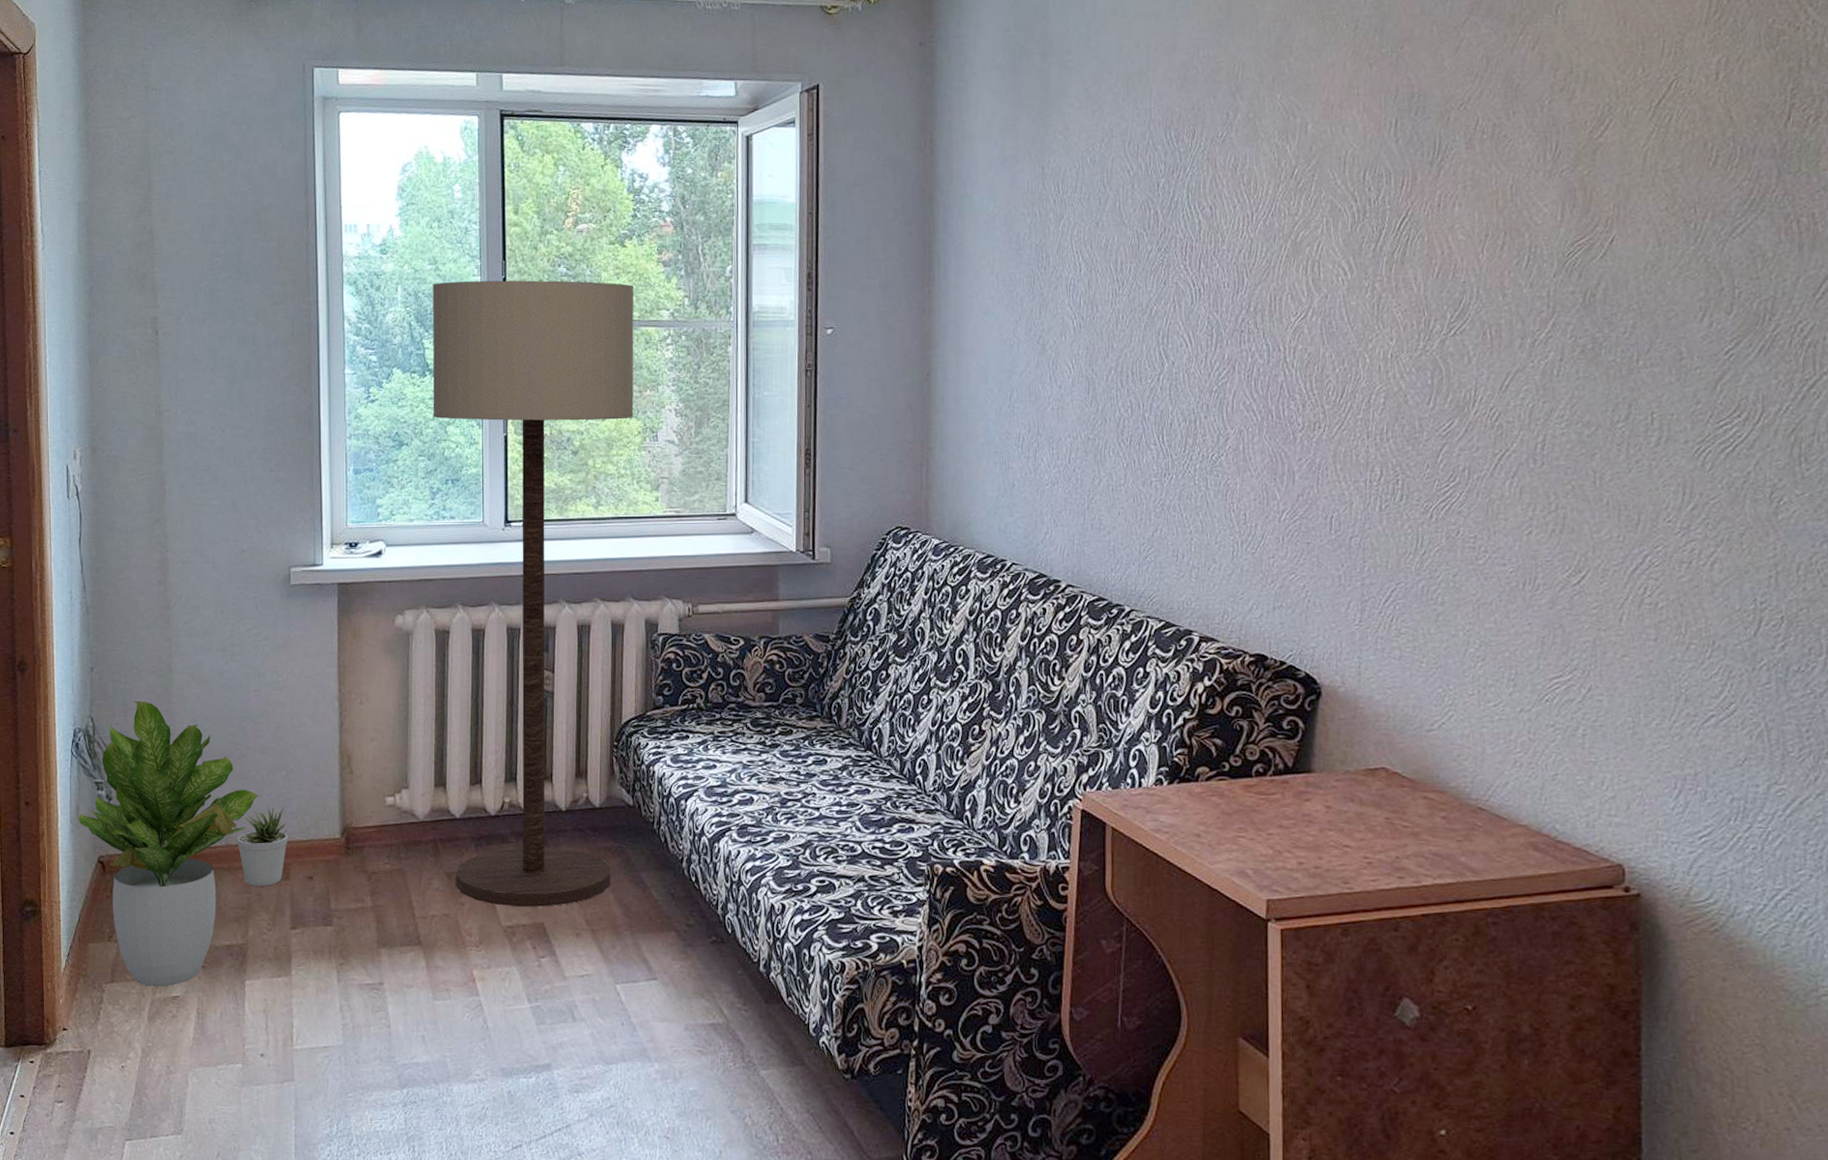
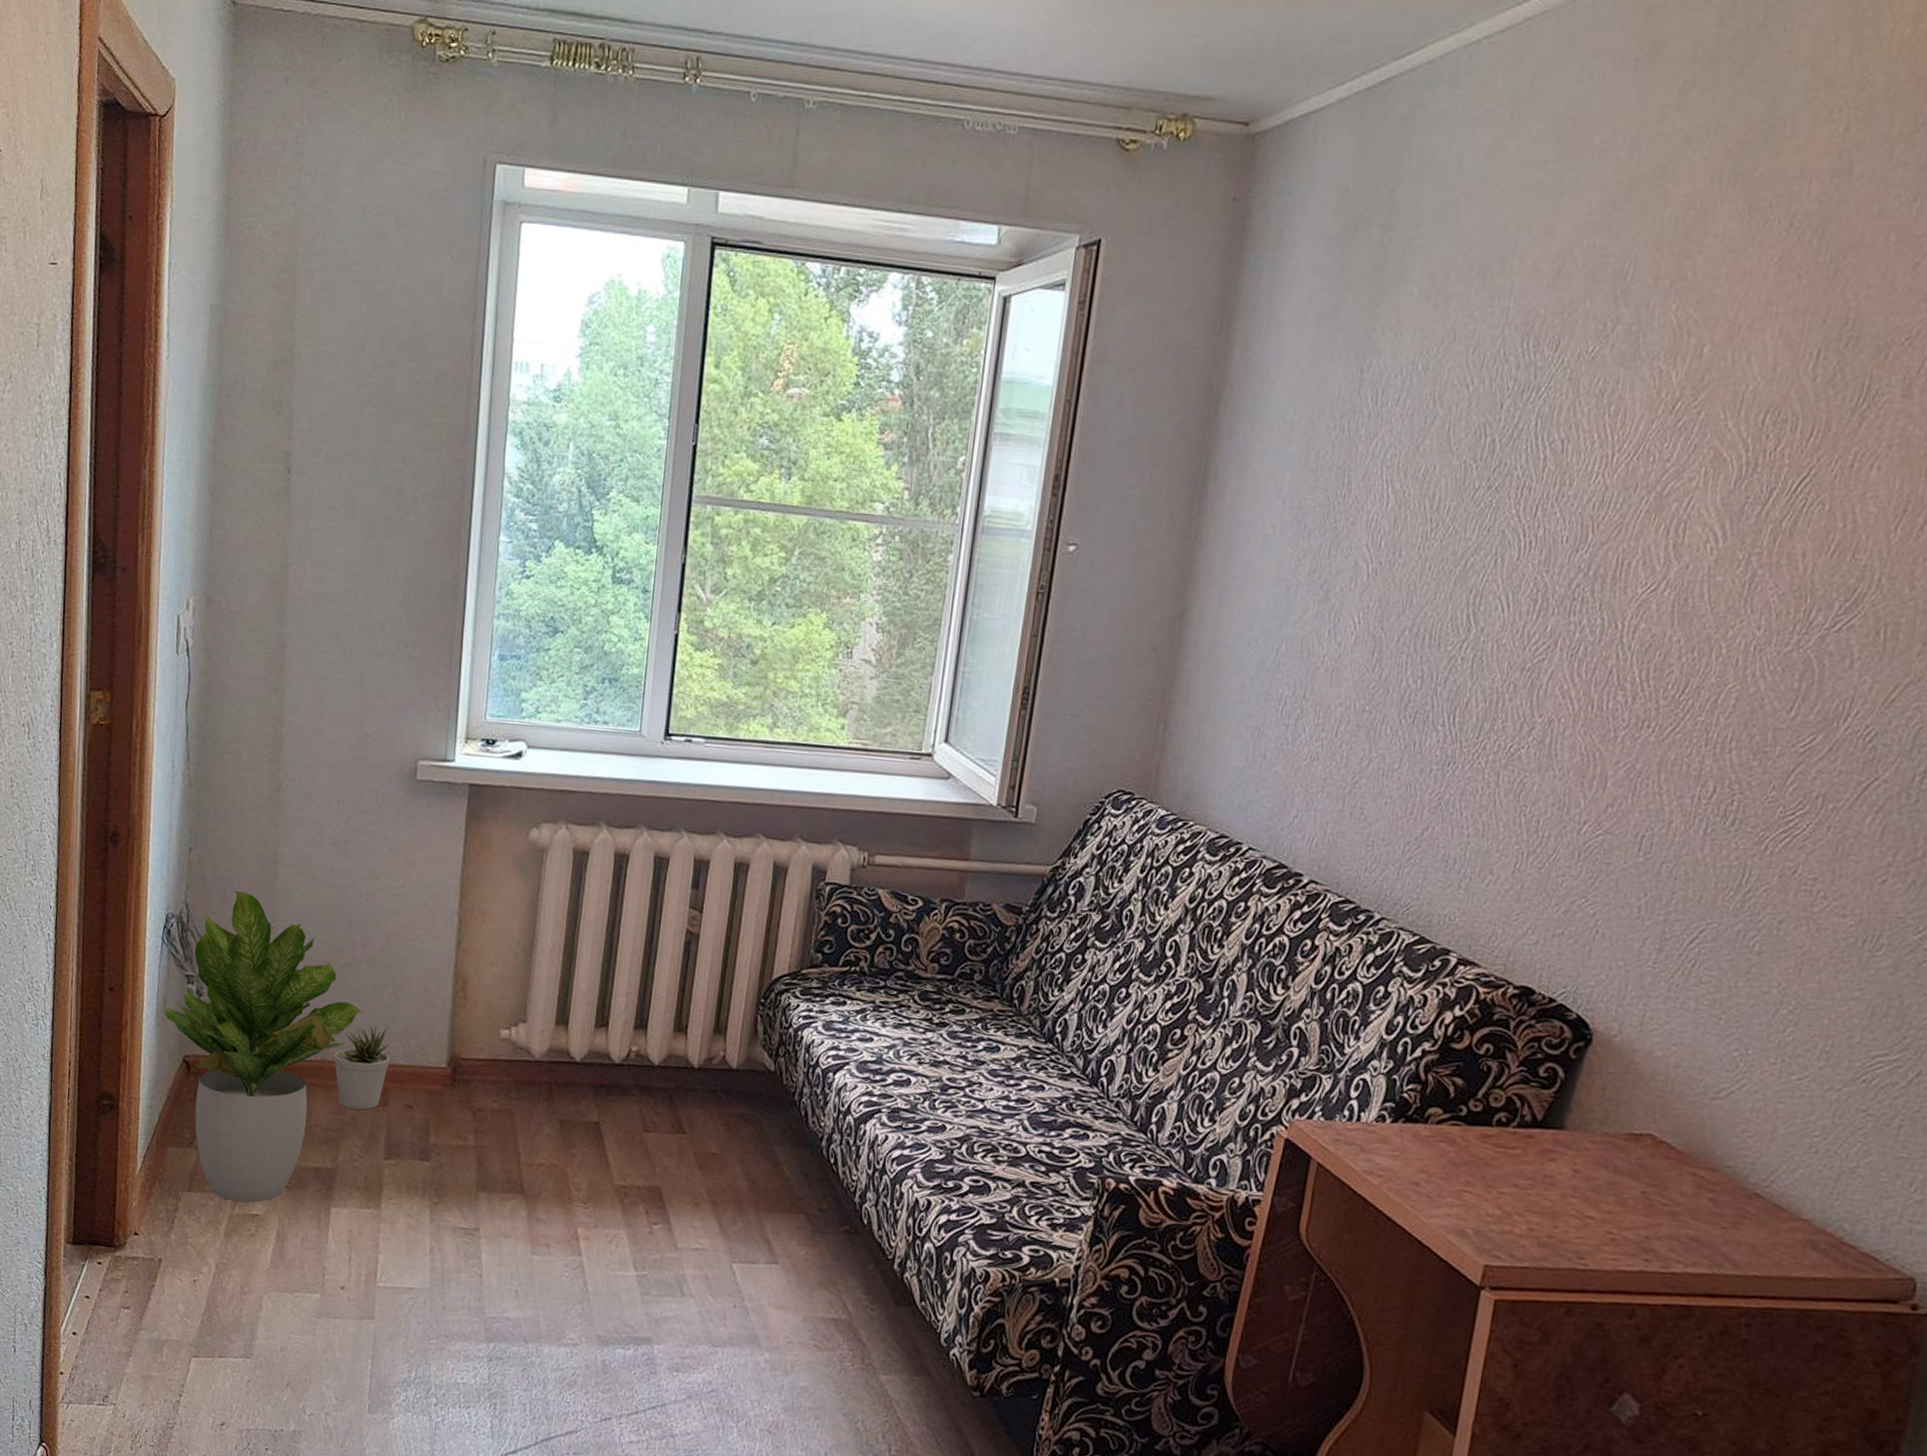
floor lamp: present [433,280,634,907] -> none [568,443,846,1171]

